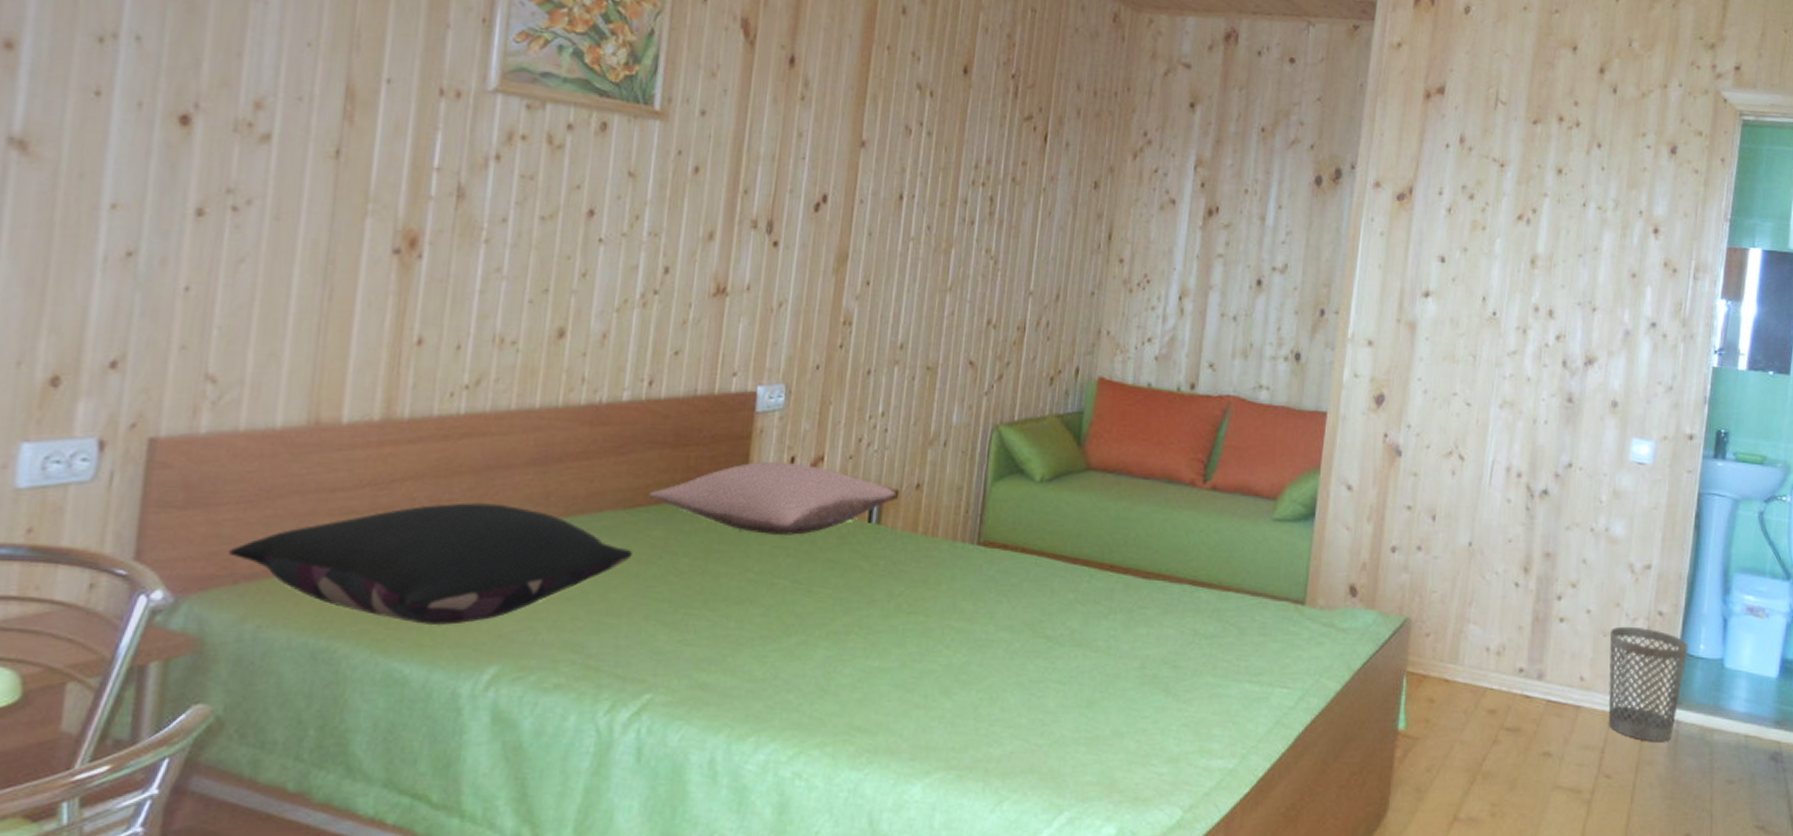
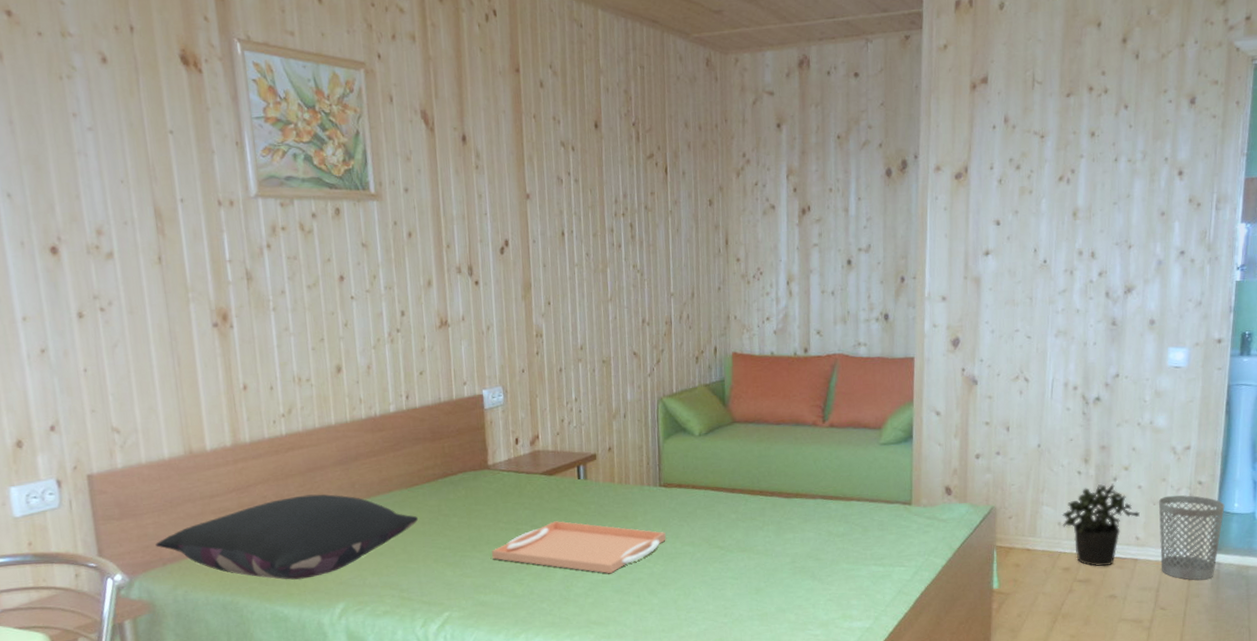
pillow: present [649,461,896,536] -> none [421,442,595,496]
serving tray: none [729,578,976,661] -> present [492,521,666,574]
potted plant: none [1491,603,1586,713] -> present [1061,483,1140,567]

